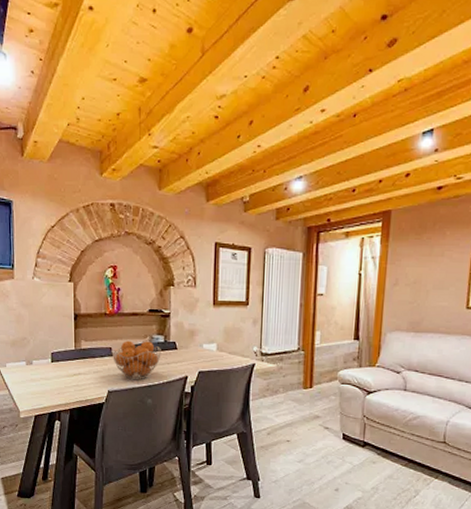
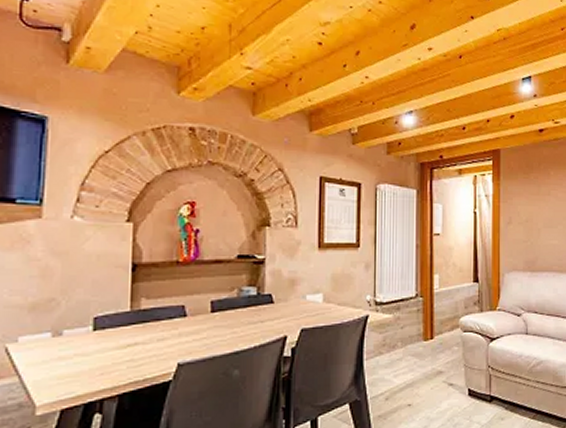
fruit basket: present [111,340,161,379] -> none [184,295,253,345]

